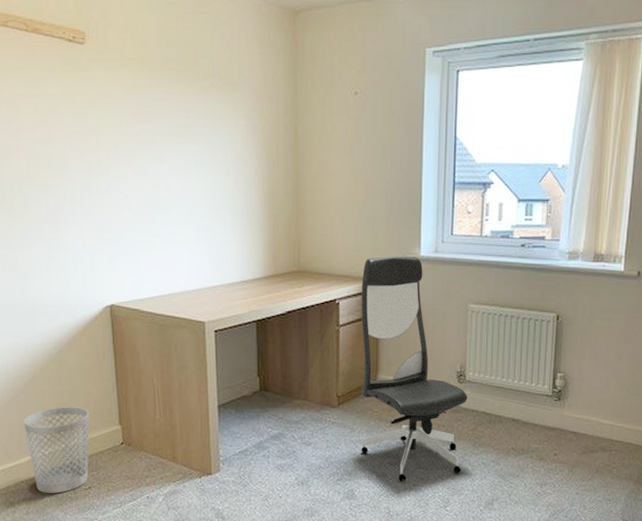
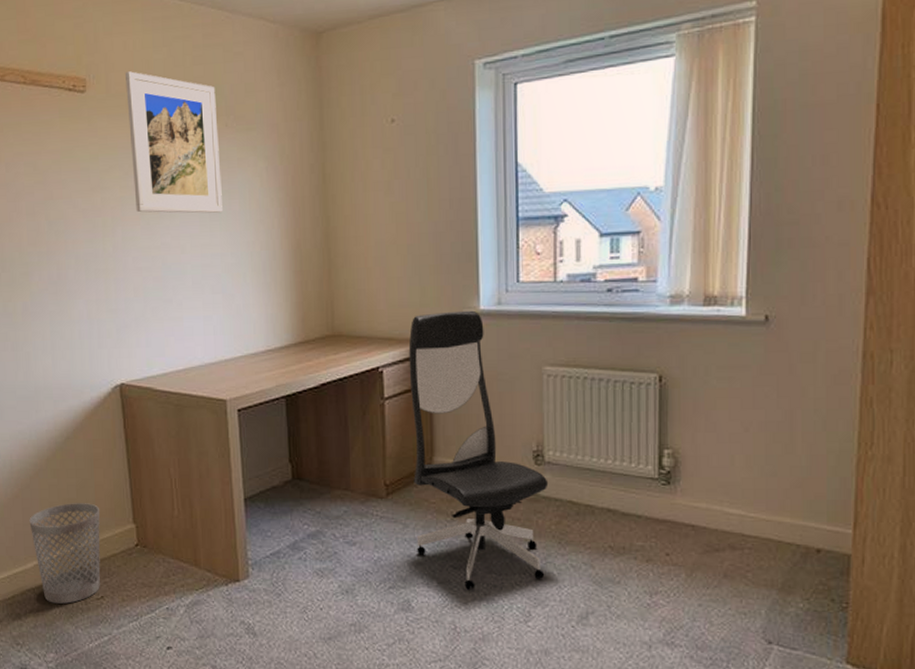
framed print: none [122,29,207,161] -> present [125,71,223,213]

